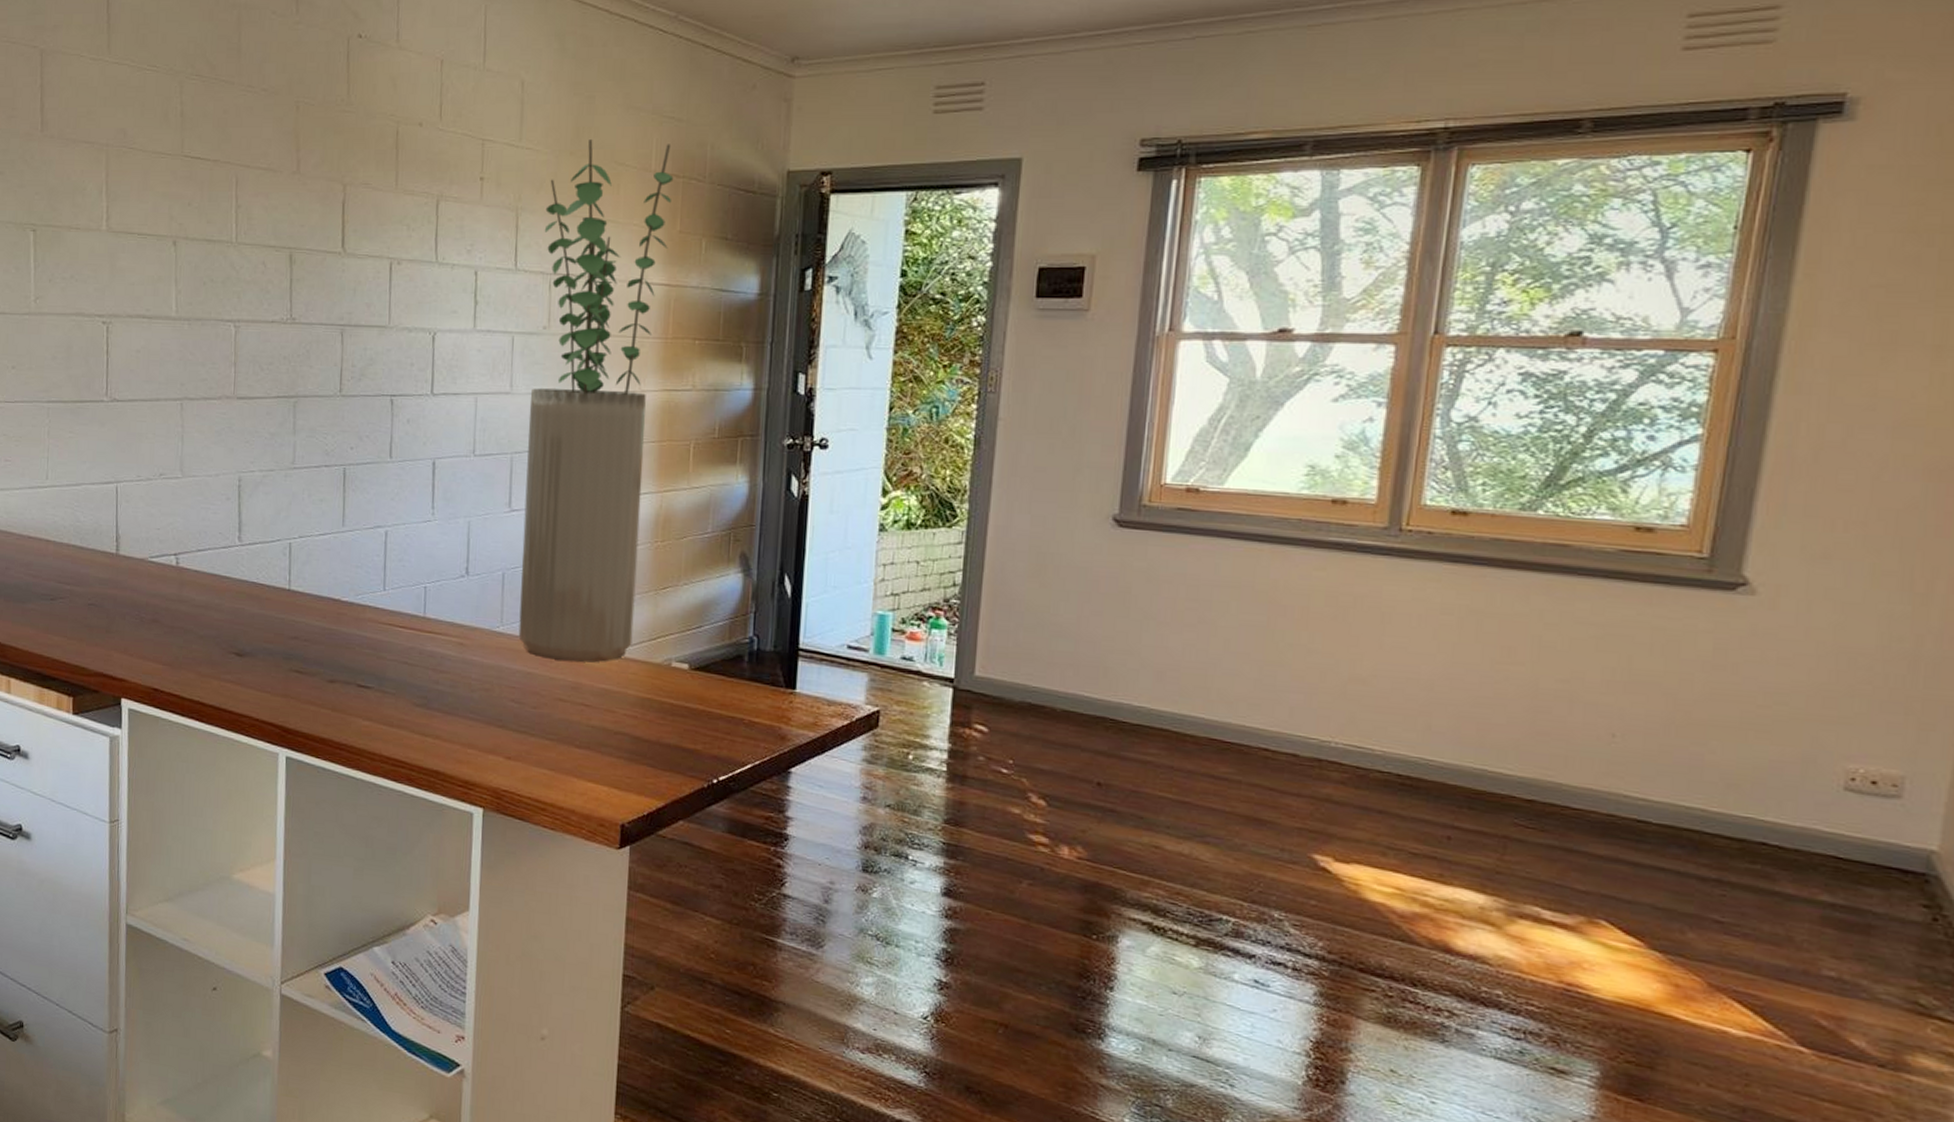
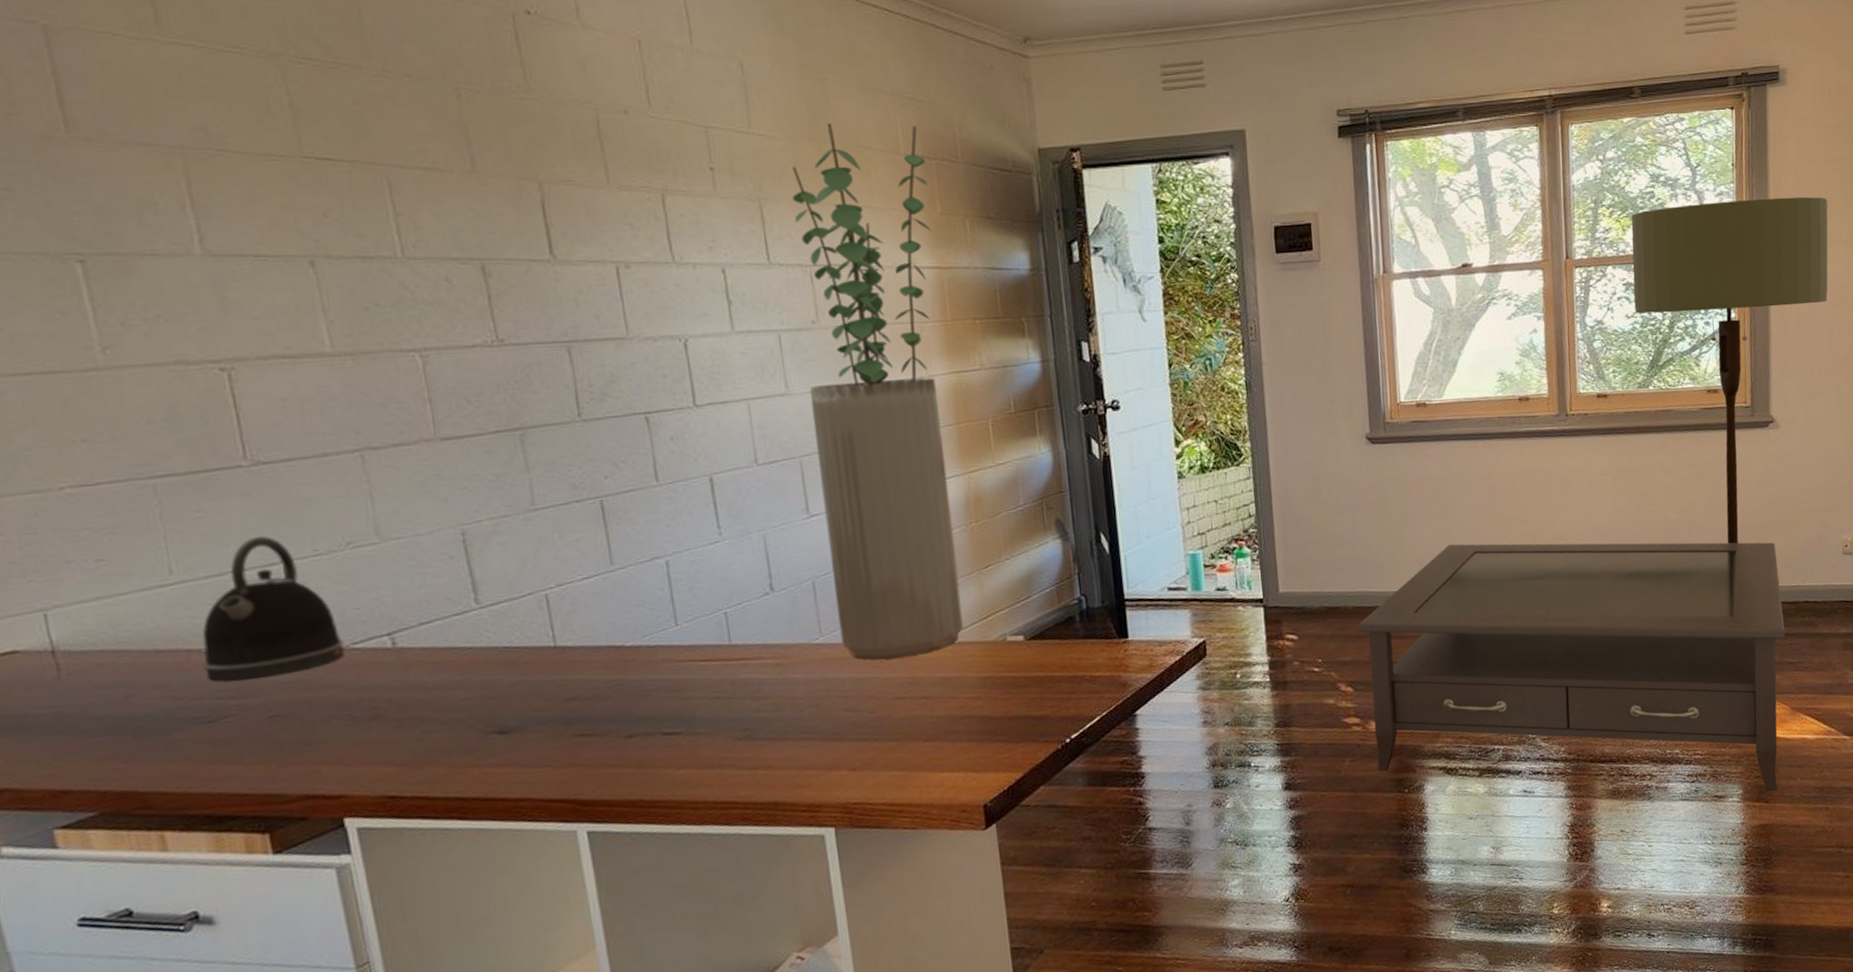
kettle: none [54,458,145,572] -> present [202,535,345,681]
coffee table: none [1061,661,1719,1090] -> present [1358,542,1786,791]
floor lamp: none [1532,276,1907,741] -> present [1631,196,1828,544]

